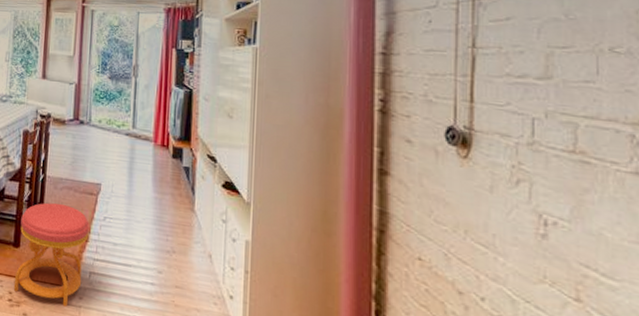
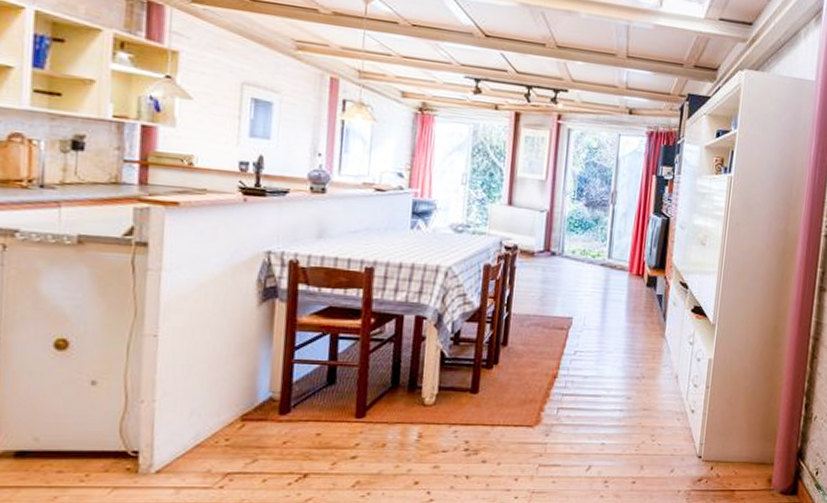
stool: present [13,202,90,307] -> none [470,342,559,446]

